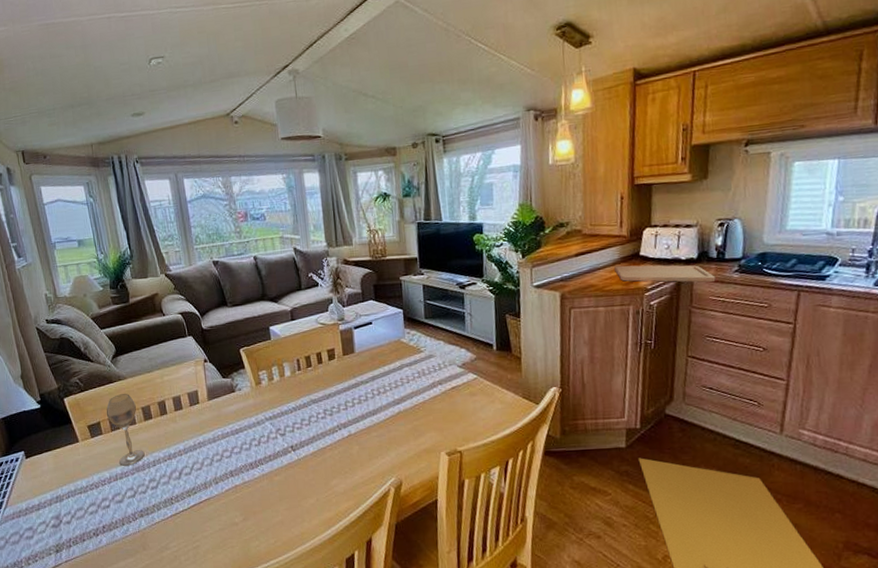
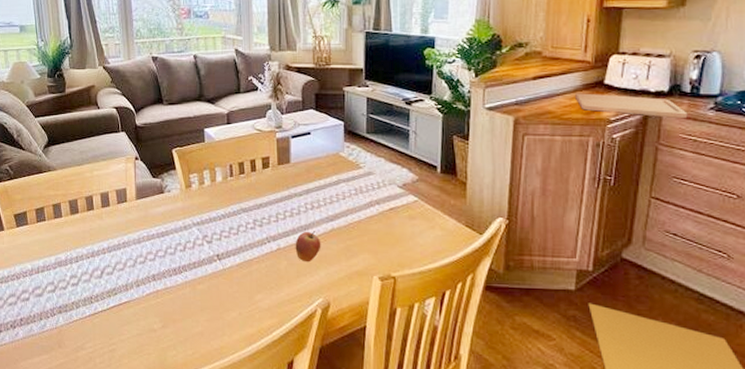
wineglass: present [106,394,145,466] -> none [33,185,68,259]
fruit: none [365,415,390,445] -> present [295,231,321,262]

